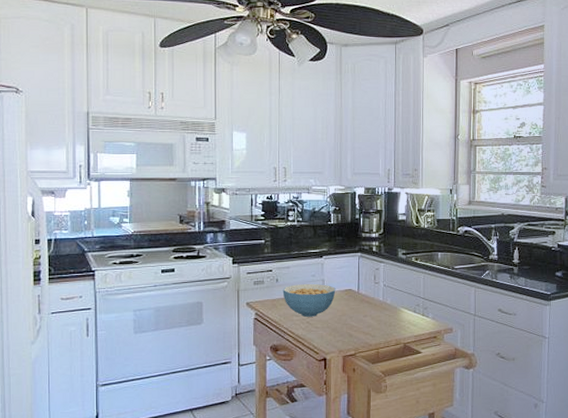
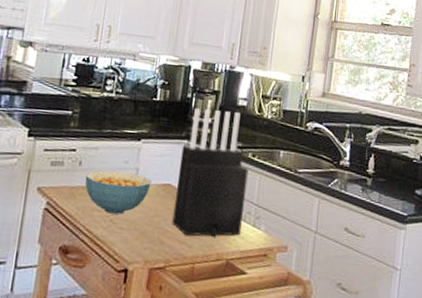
knife block: none [356,226,414,328] -> present [172,108,249,238]

